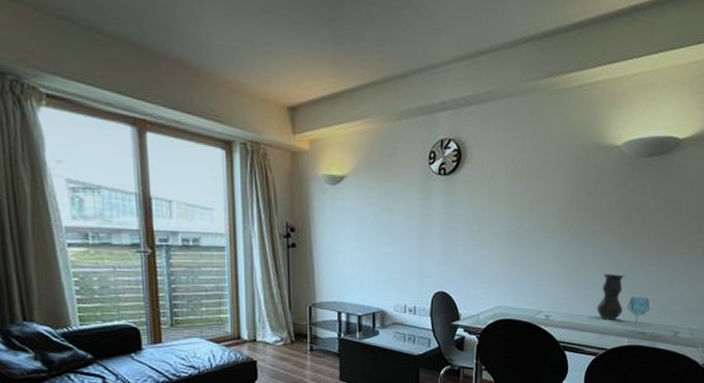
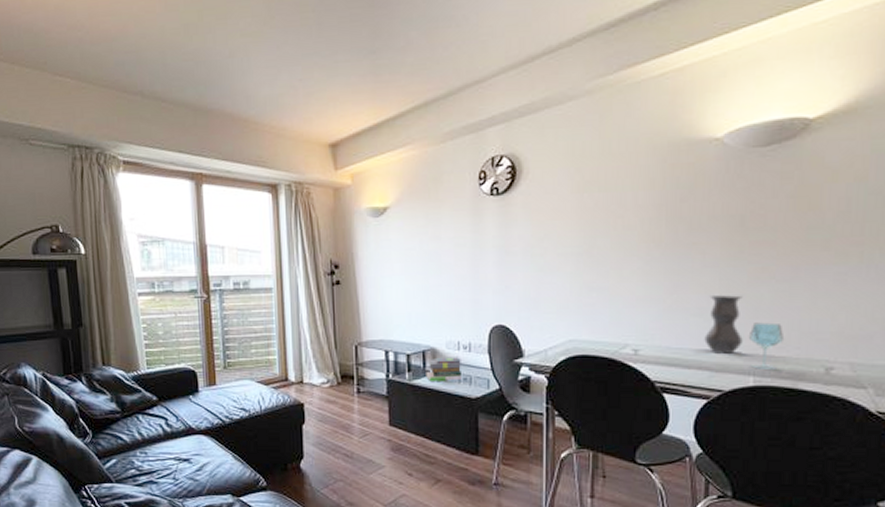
books: none [375,319,408,341] -> present [426,357,463,383]

